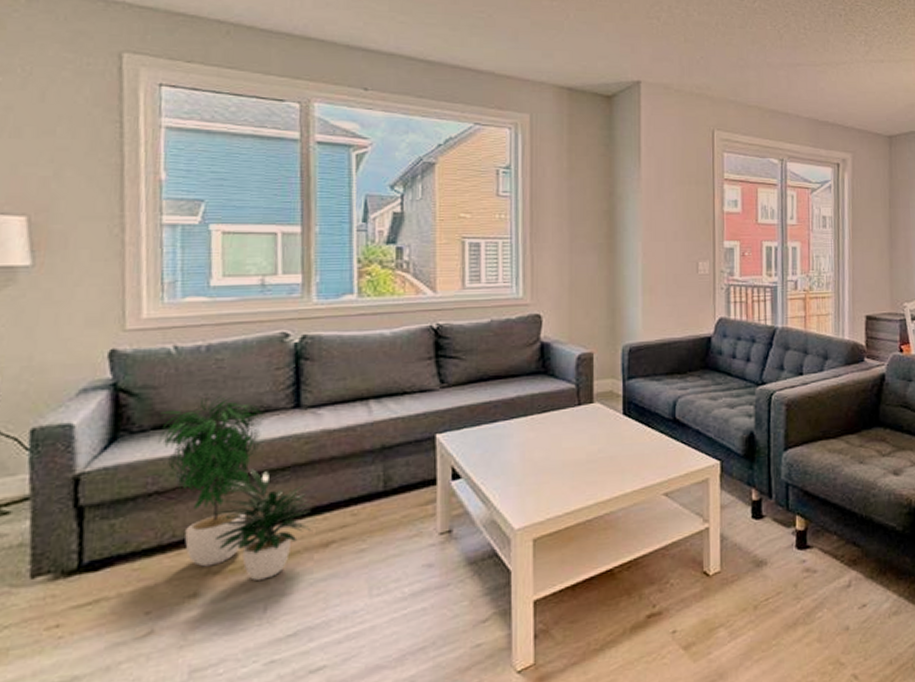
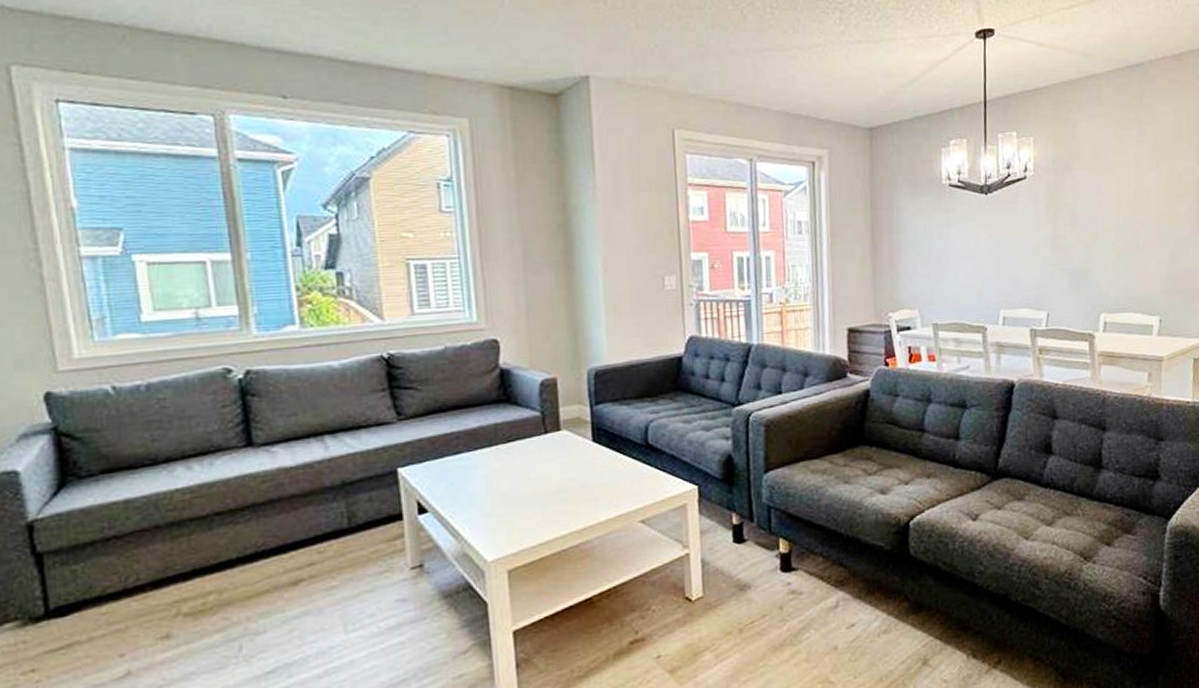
potted plant: present [159,393,314,580] -> none [107,434,281,620]

